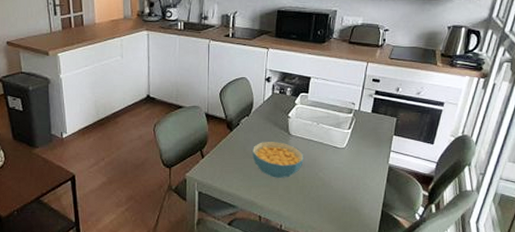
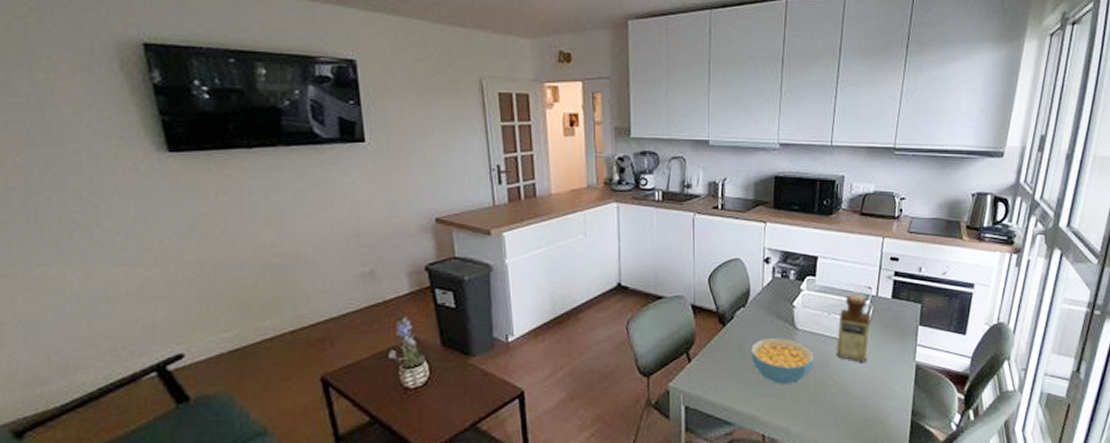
bottle: none [322,109,353,163] -> present [836,295,871,363]

